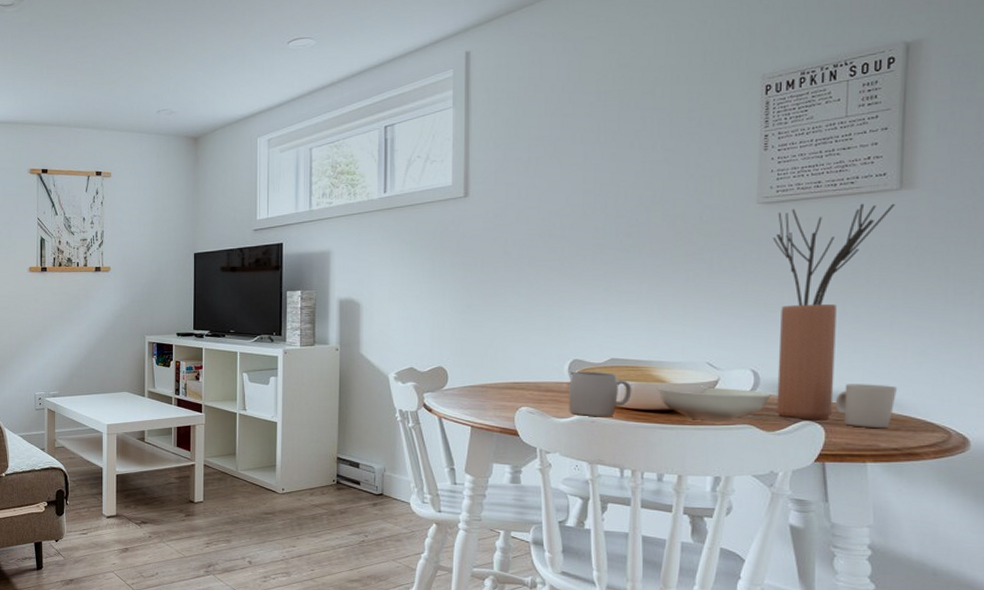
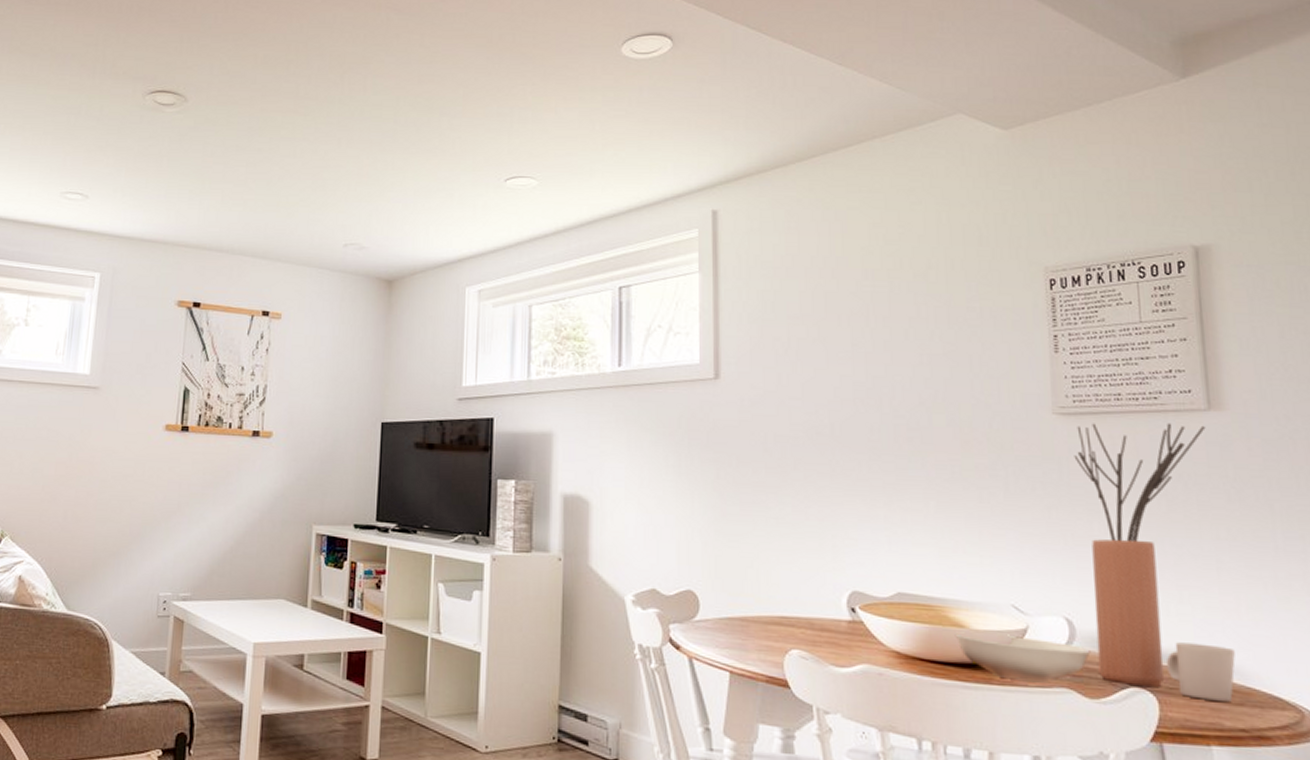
mug: present [568,371,632,417] -> none [848,606,926,669]

